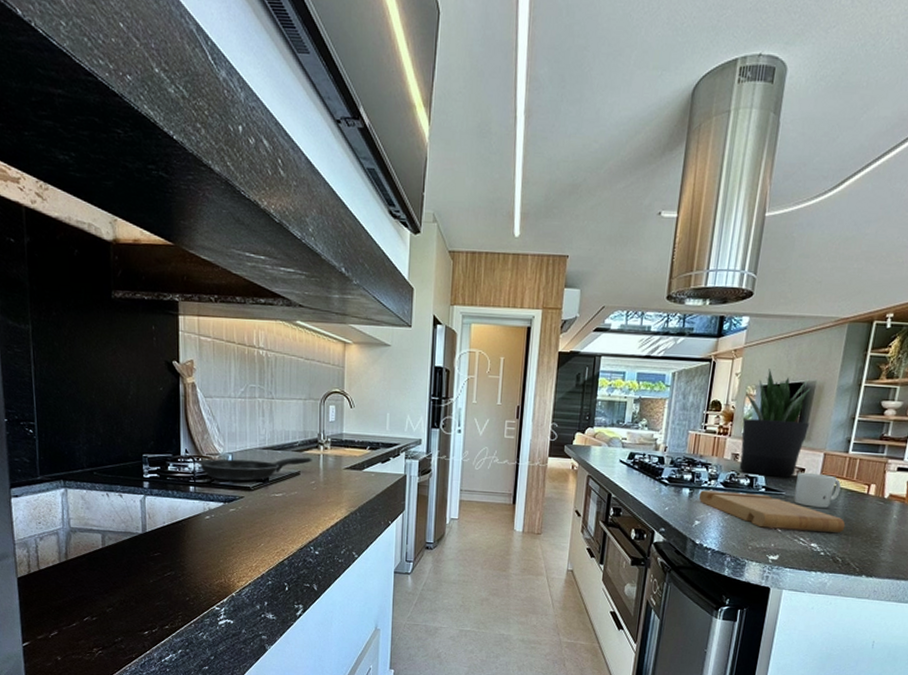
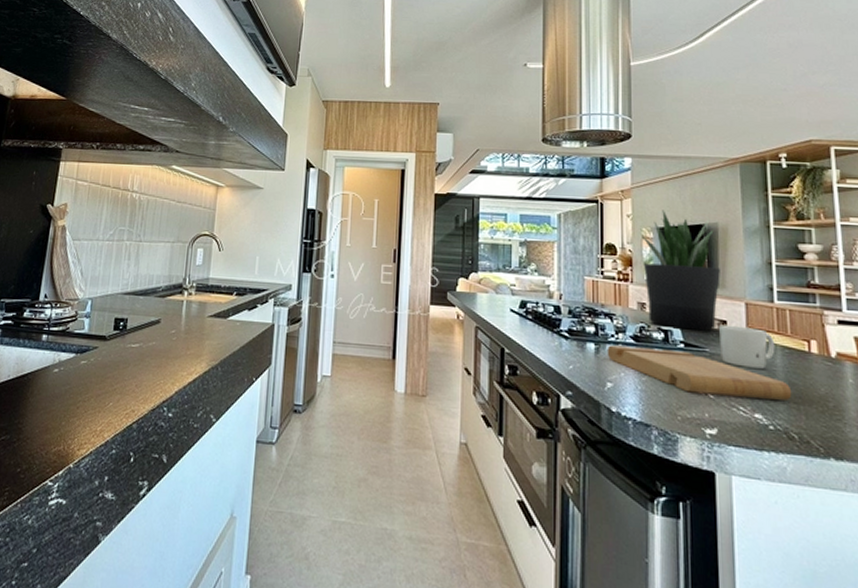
frying pan: present [197,457,312,482] -> none [55,303,175,330]

